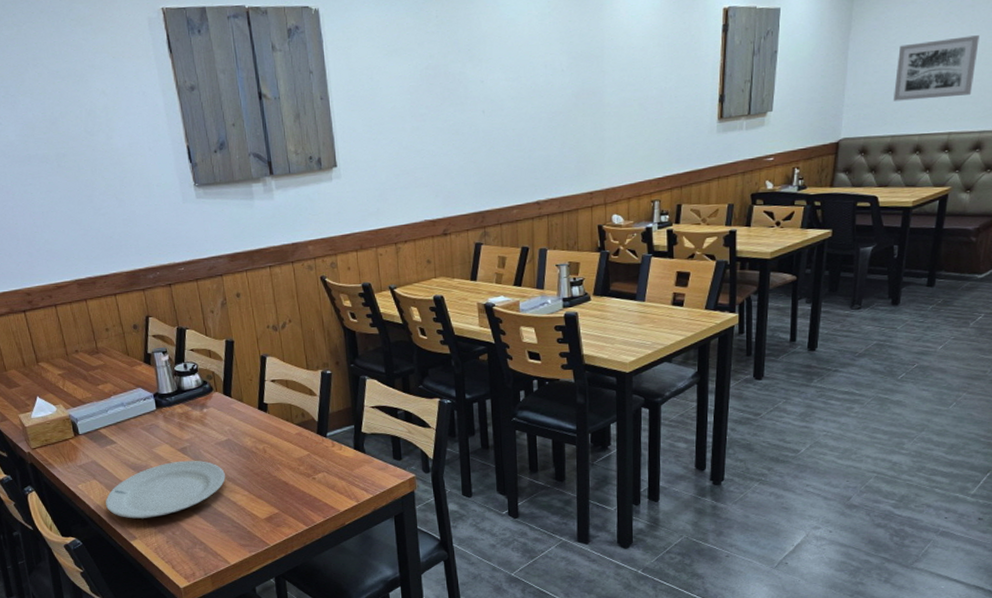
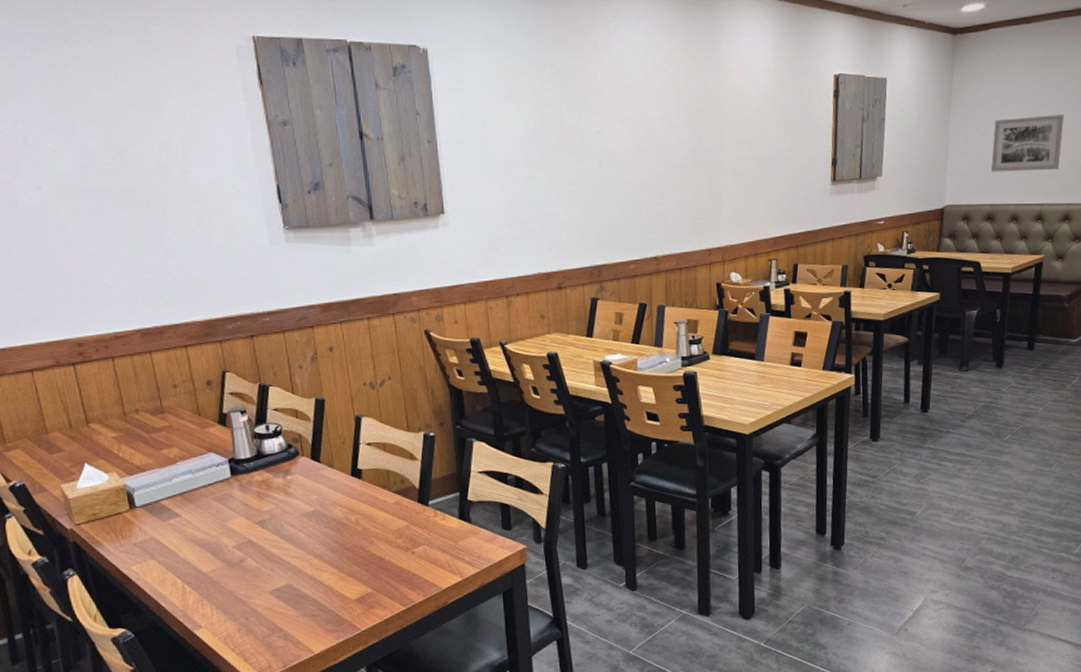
plate: present [105,460,225,519] -> none [164,534,311,604]

